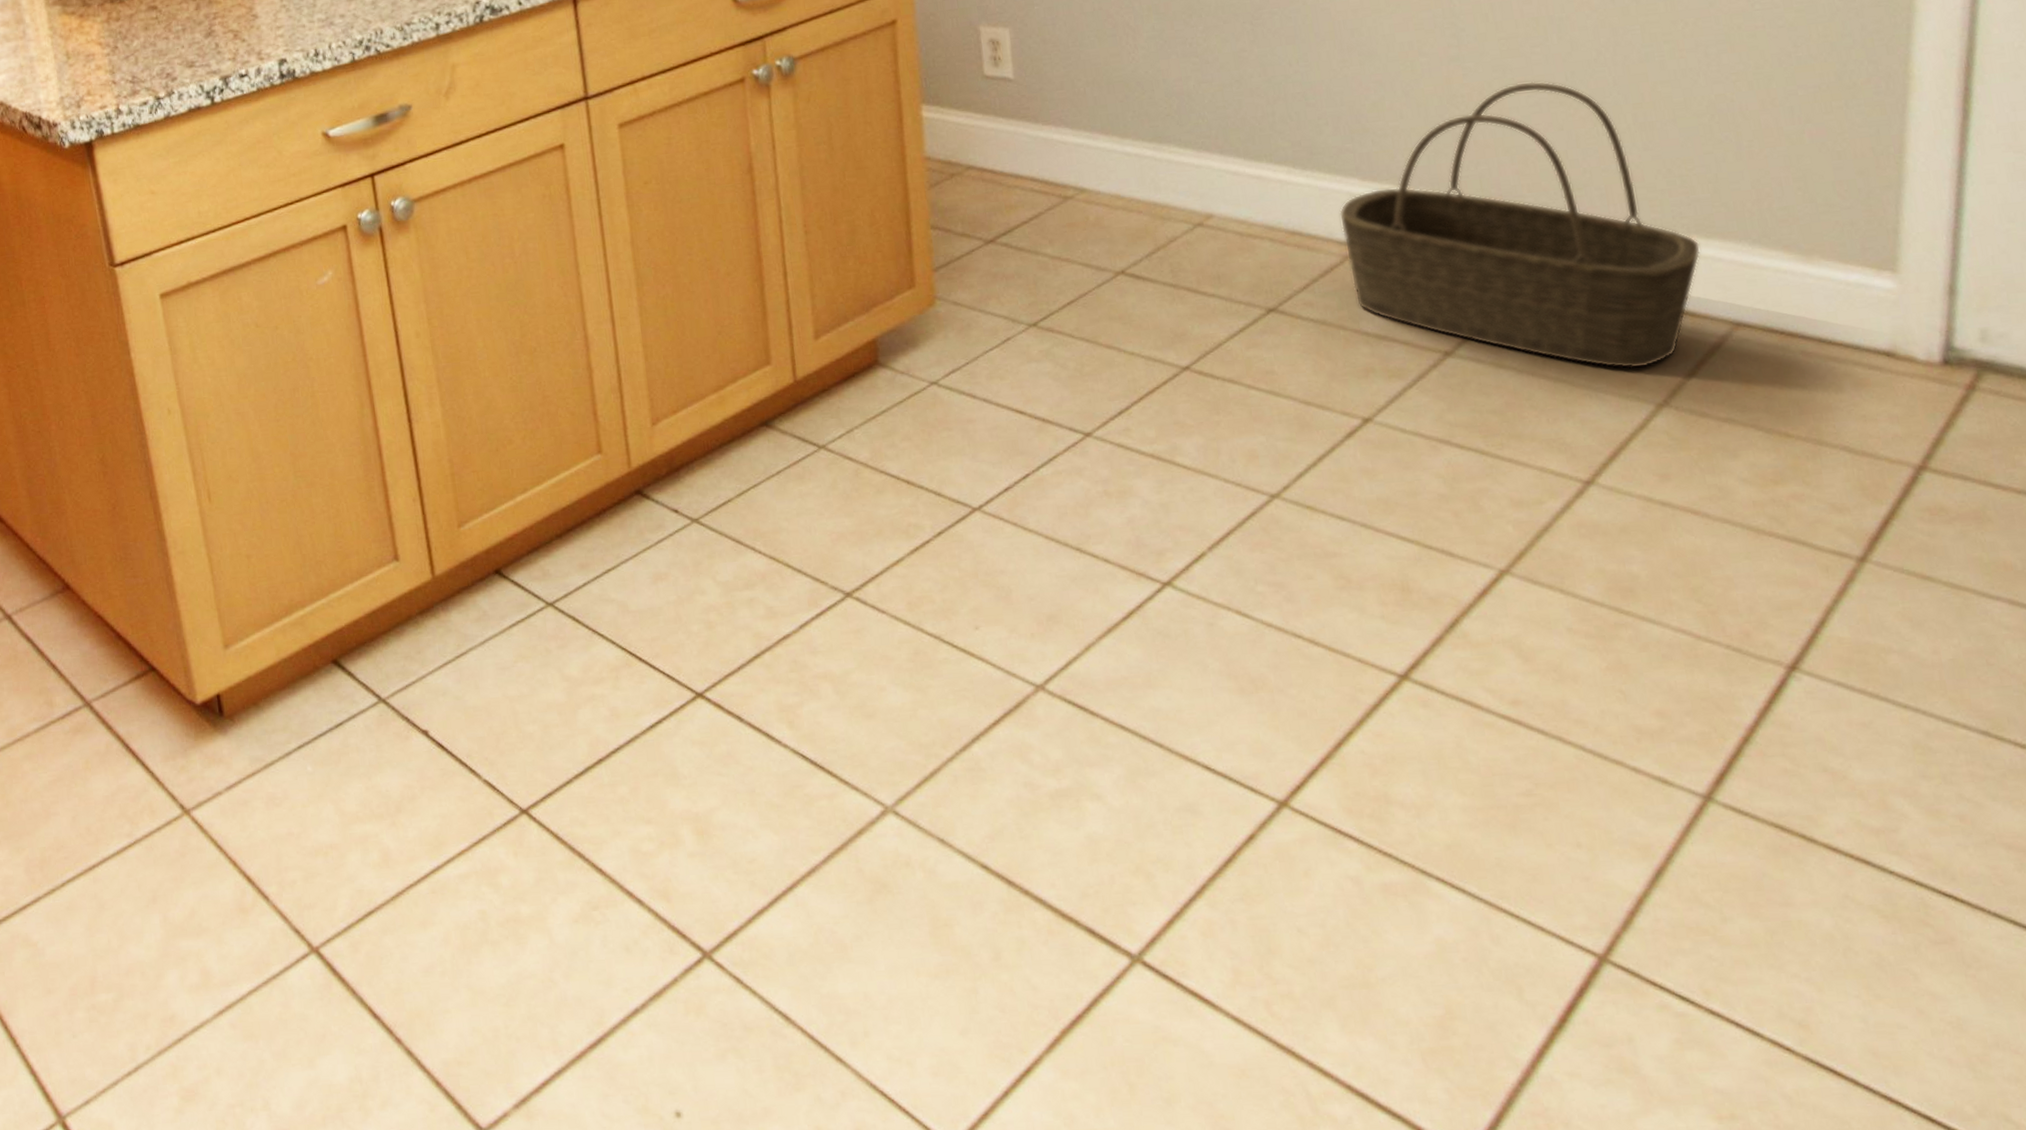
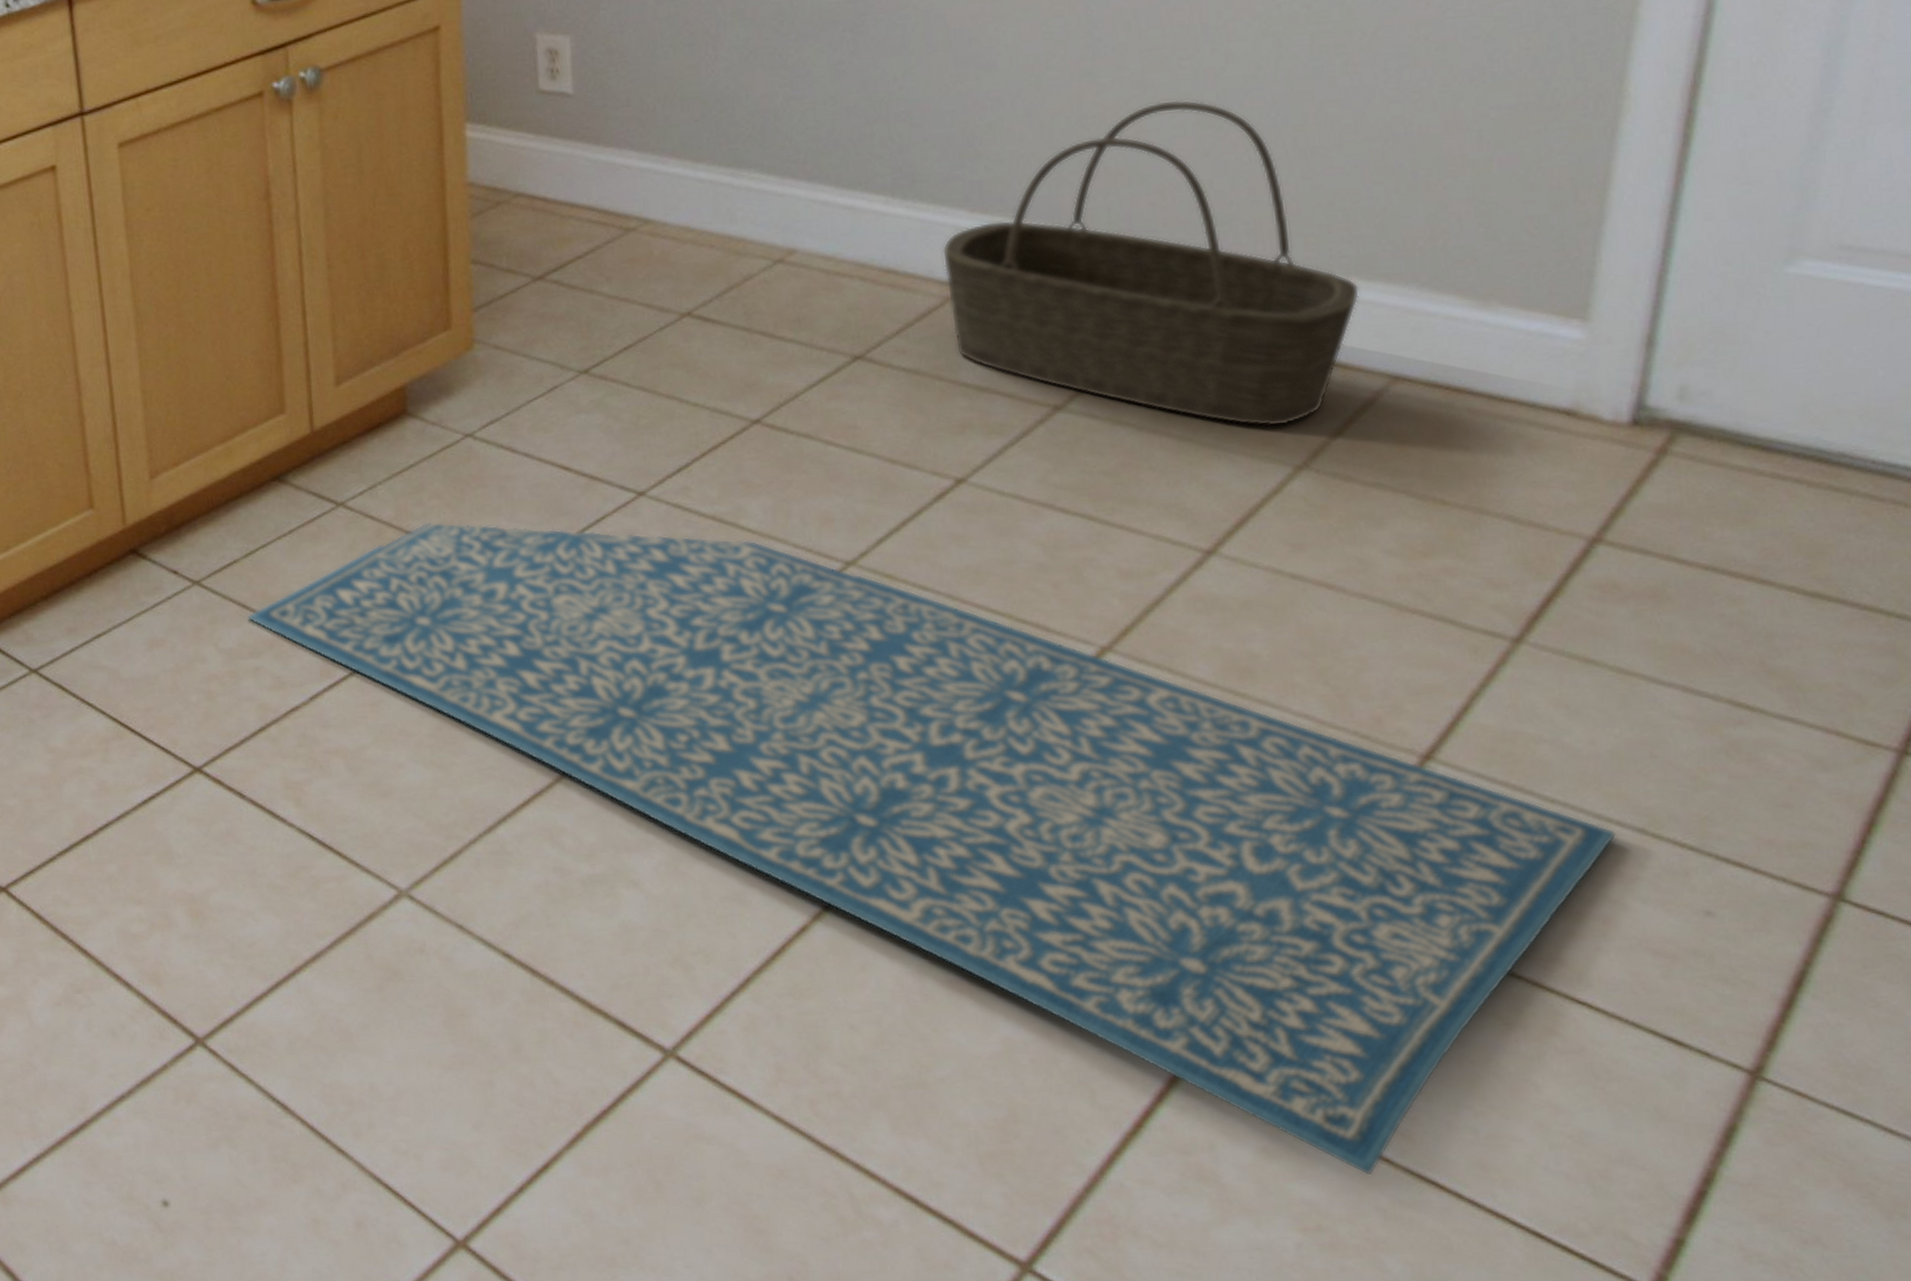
rug: none [742,462,1964,1063] -> present [247,522,1616,1175]

